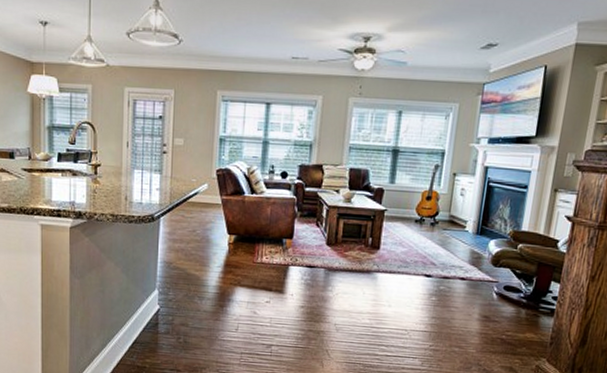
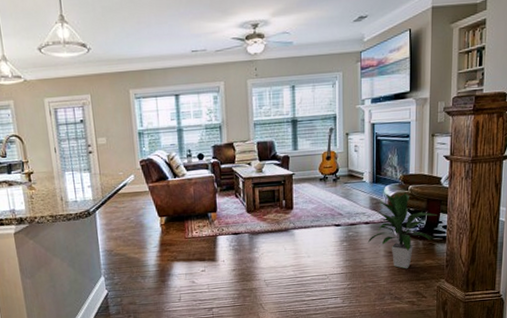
indoor plant: none [460,249,548,339] -> present [367,192,438,269]

